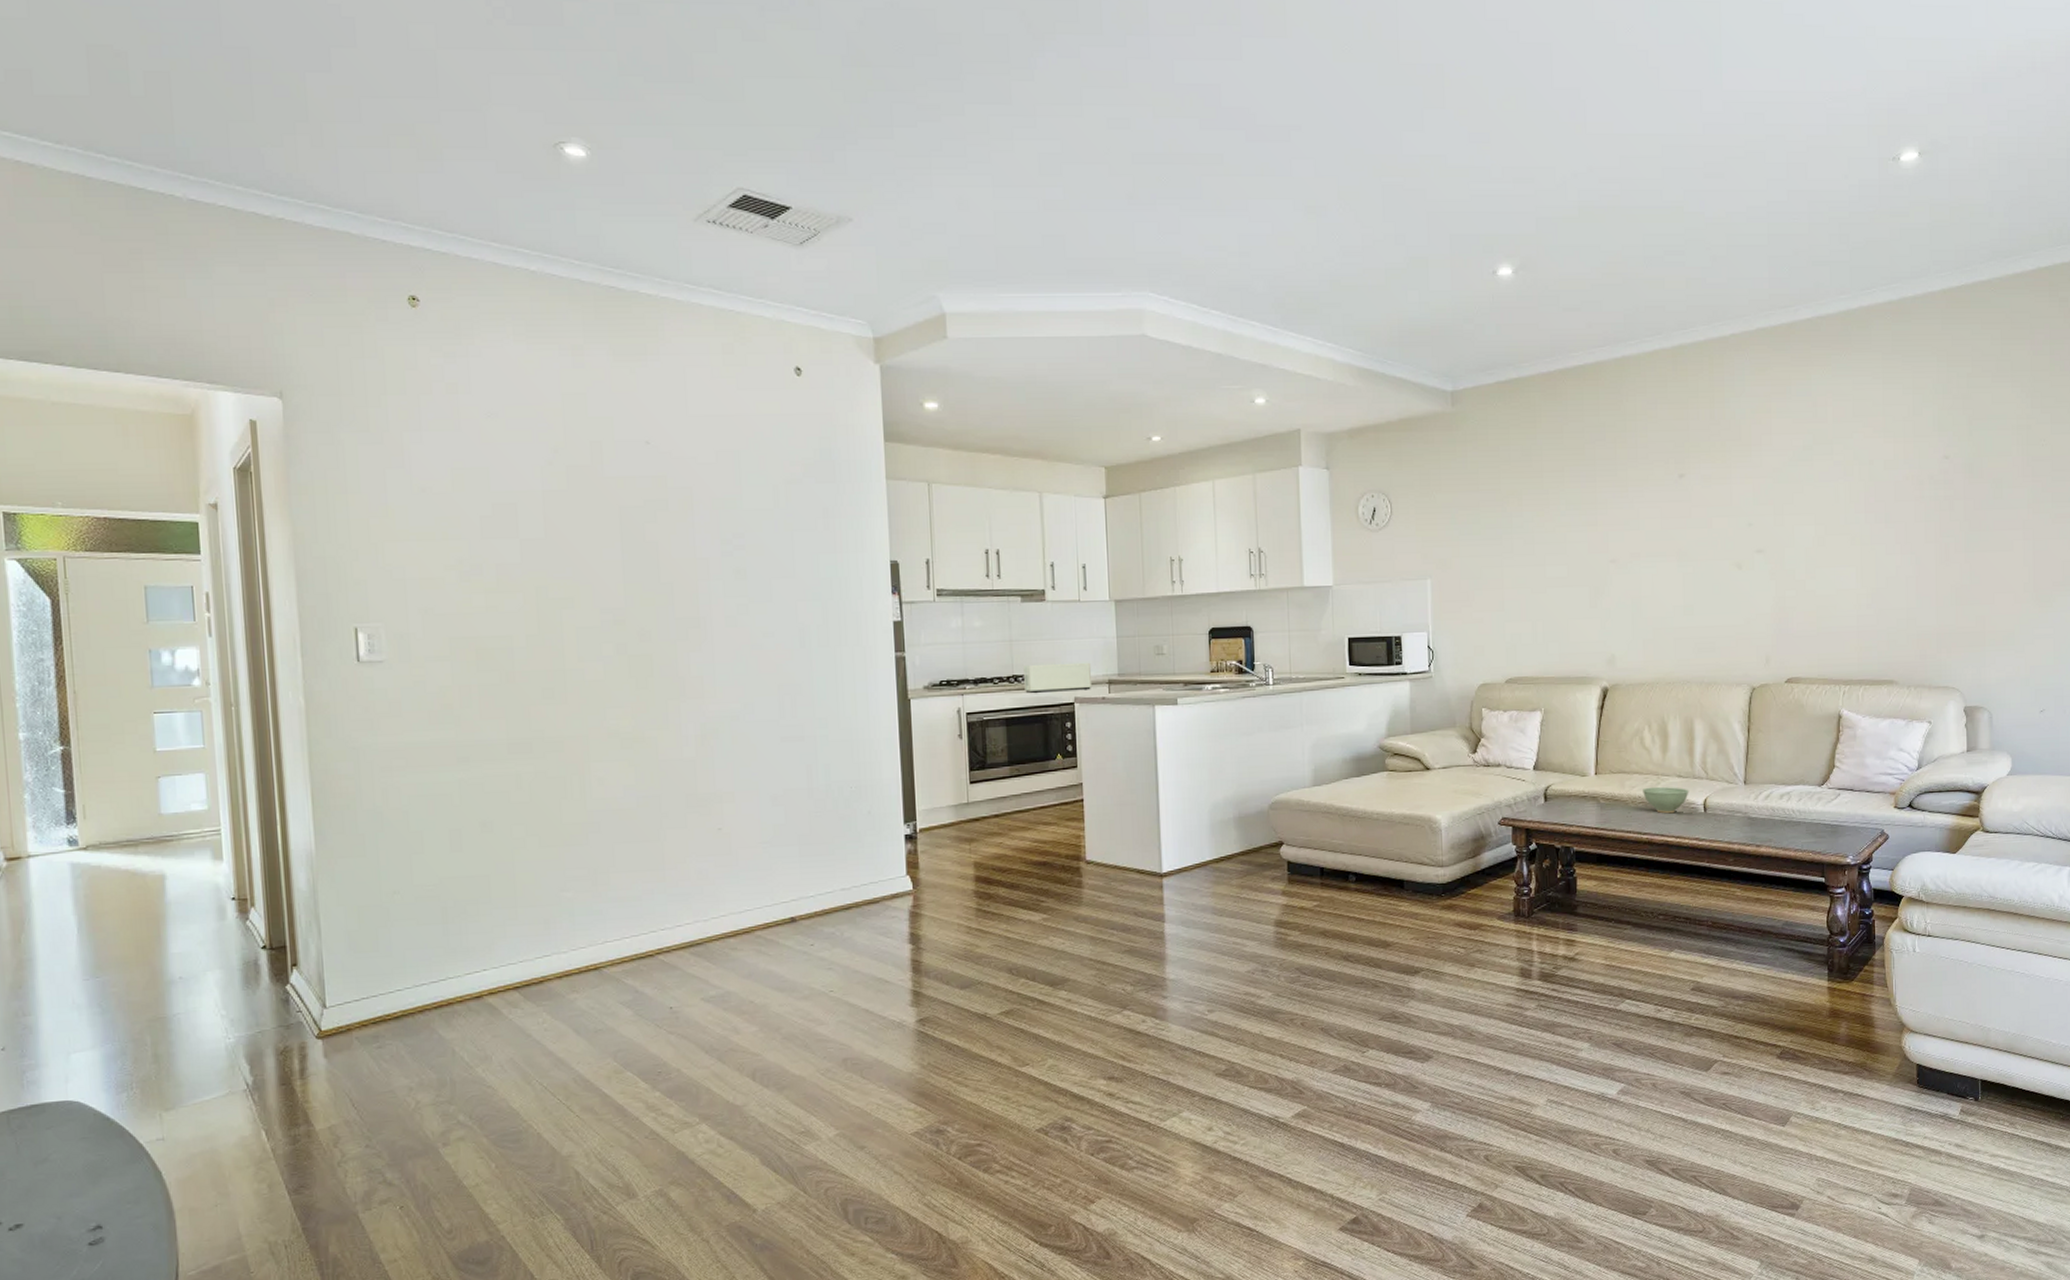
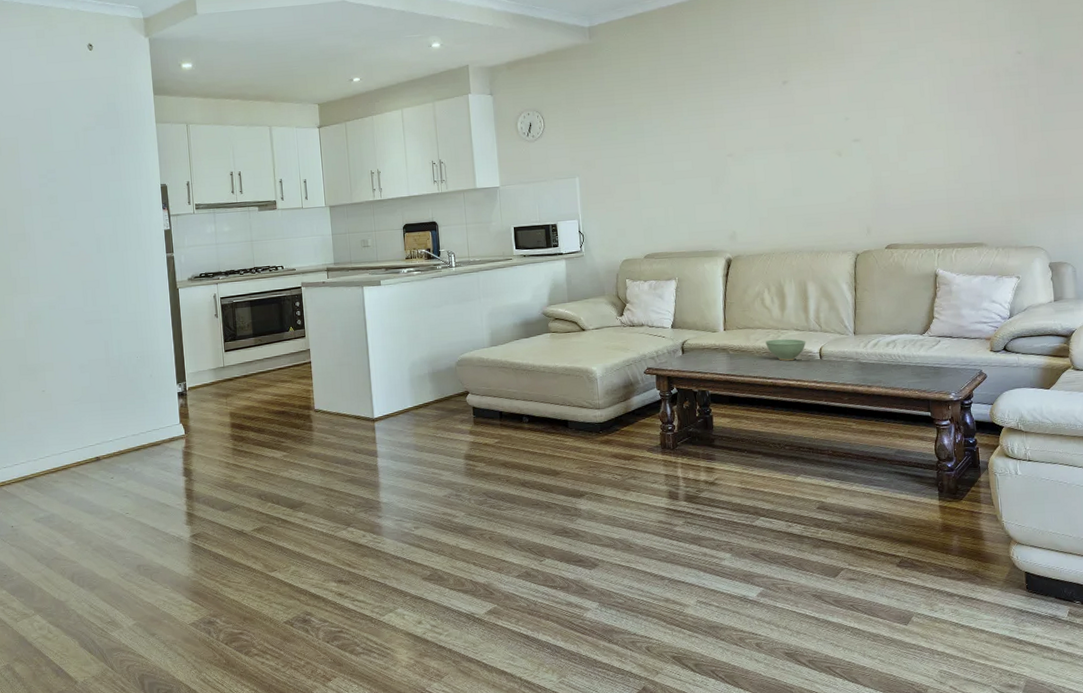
toaster: present [1022,662,1093,694] -> none [261,255,315,281]

